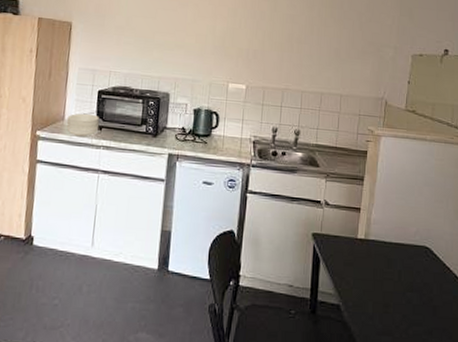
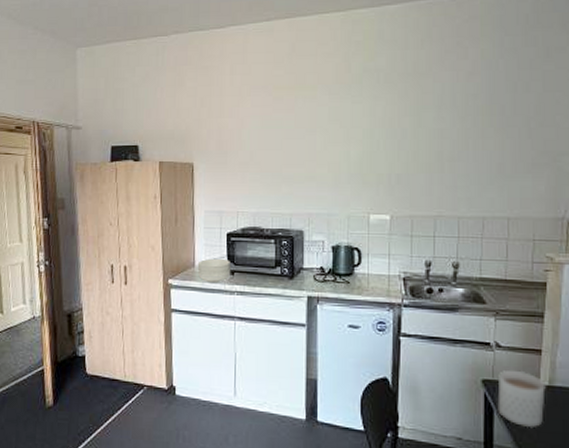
mug: none [323,225,362,276] -> present [497,369,546,429]

